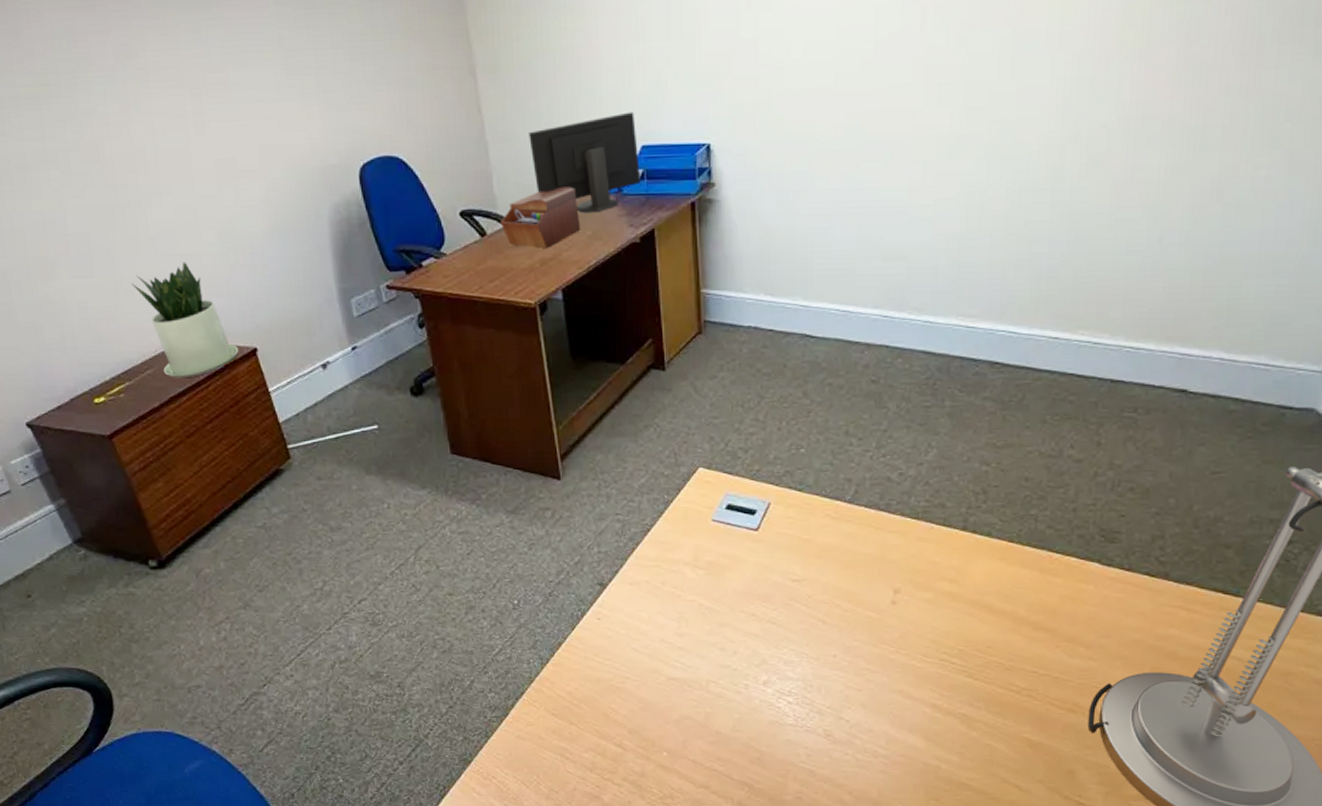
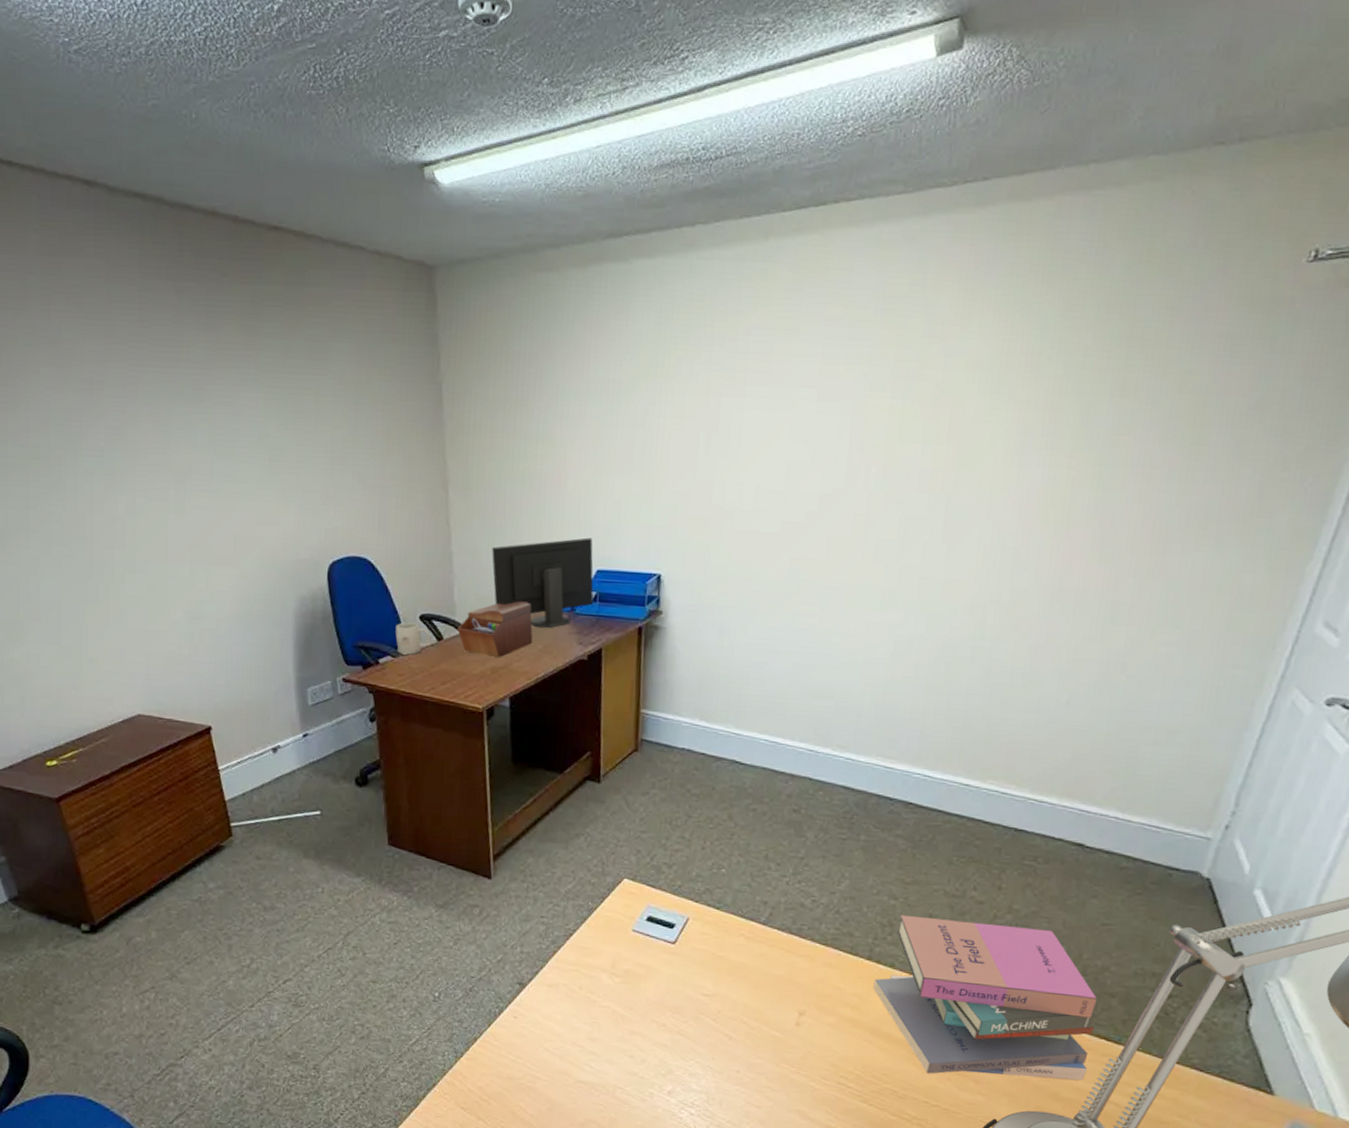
planter: present [132,262,239,379] -> none [97,638,194,750]
mug: none [436,220,474,255] -> present [395,622,431,655]
books: none [970,480,1212,643] -> present [873,914,1098,1081]

